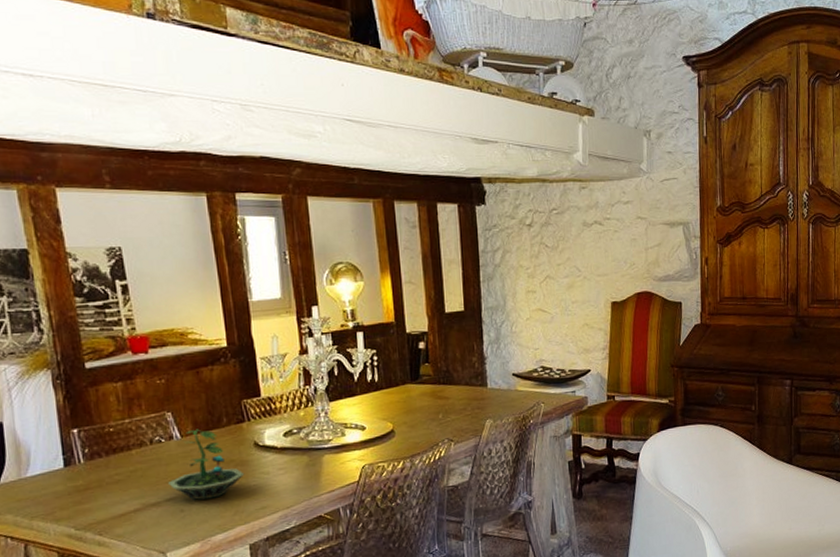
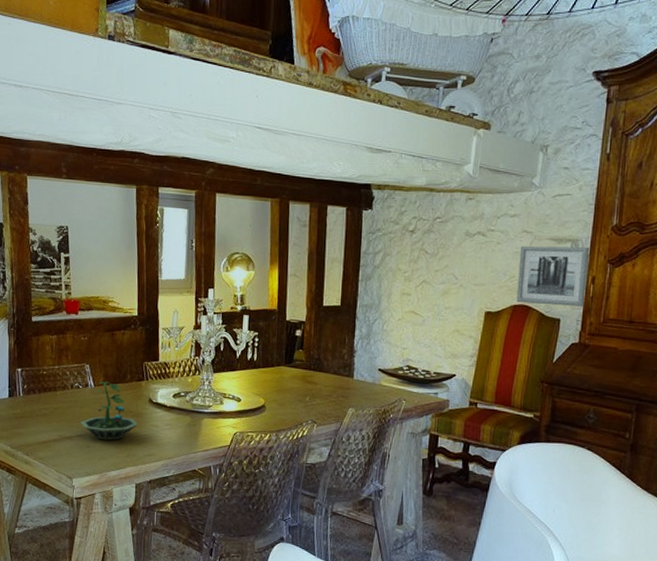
wall art: none [636,228,701,290] -> present [516,245,590,307]

